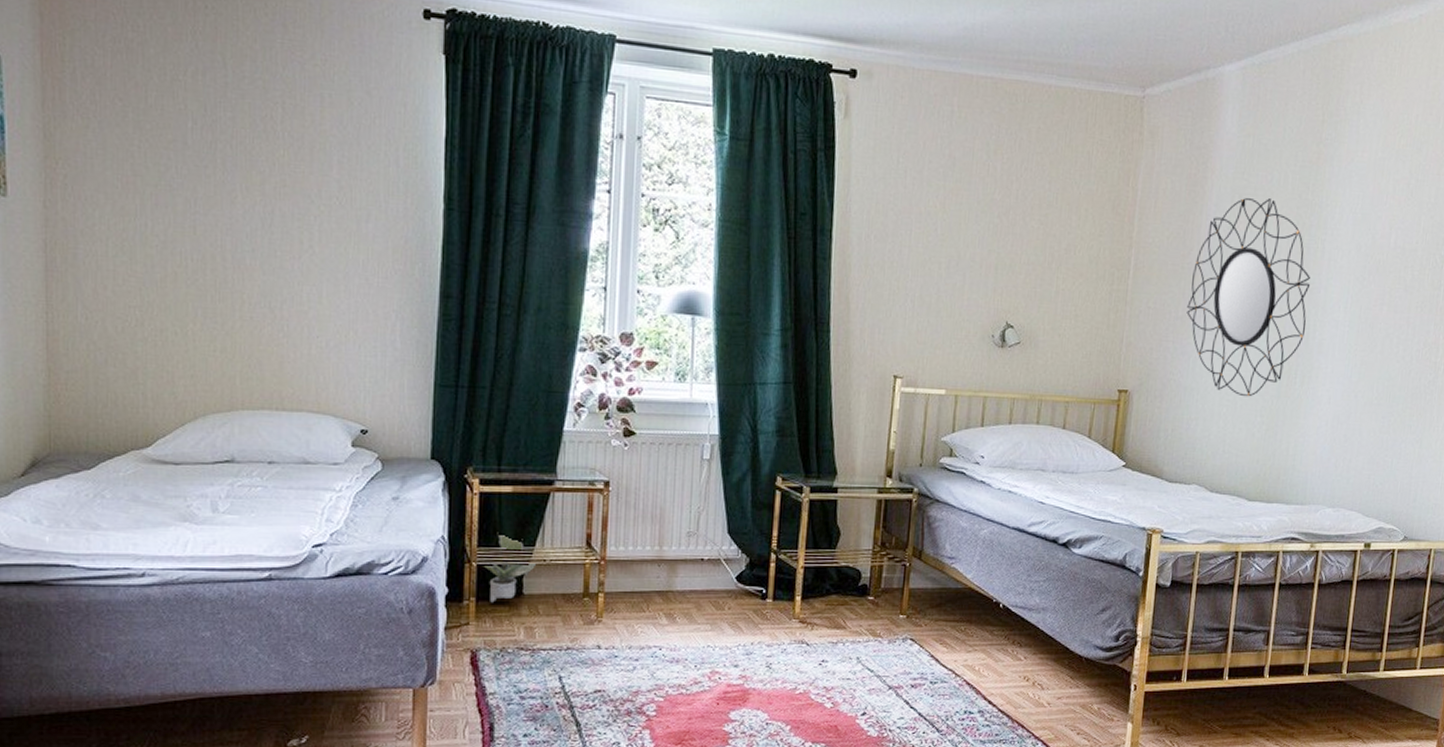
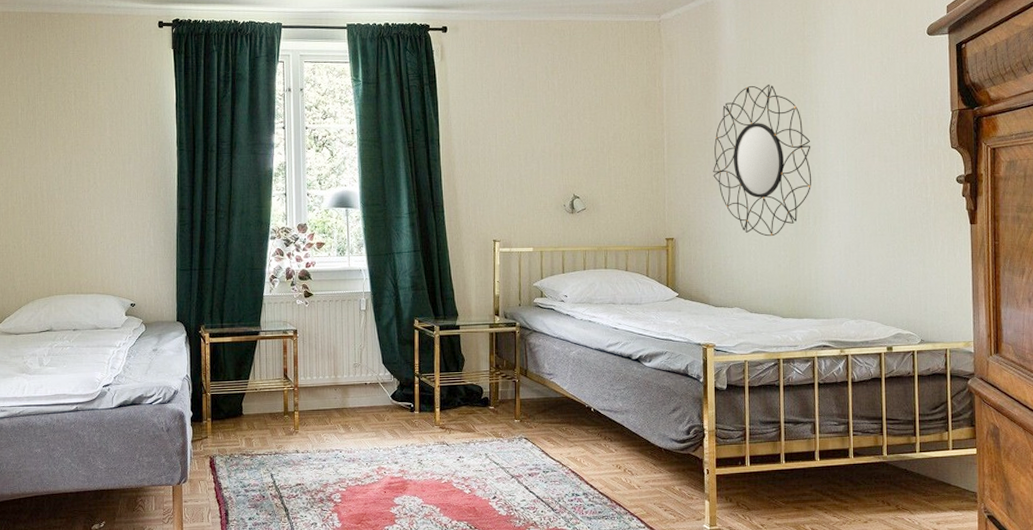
potted plant: present [483,532,537,603] -> none [215,370,251,422]

